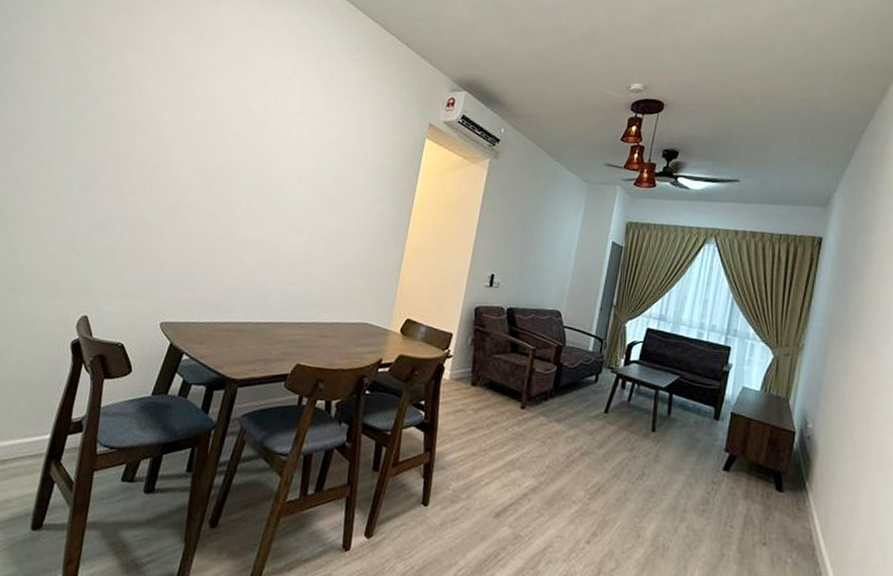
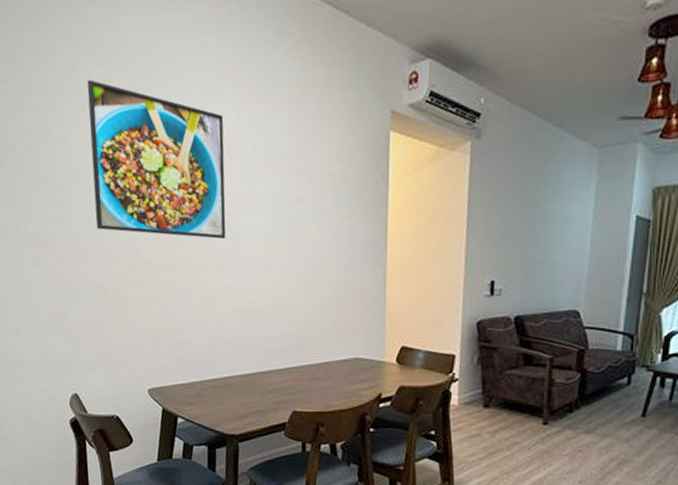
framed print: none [150,47,289,198] -> present [87,80,226,239]

